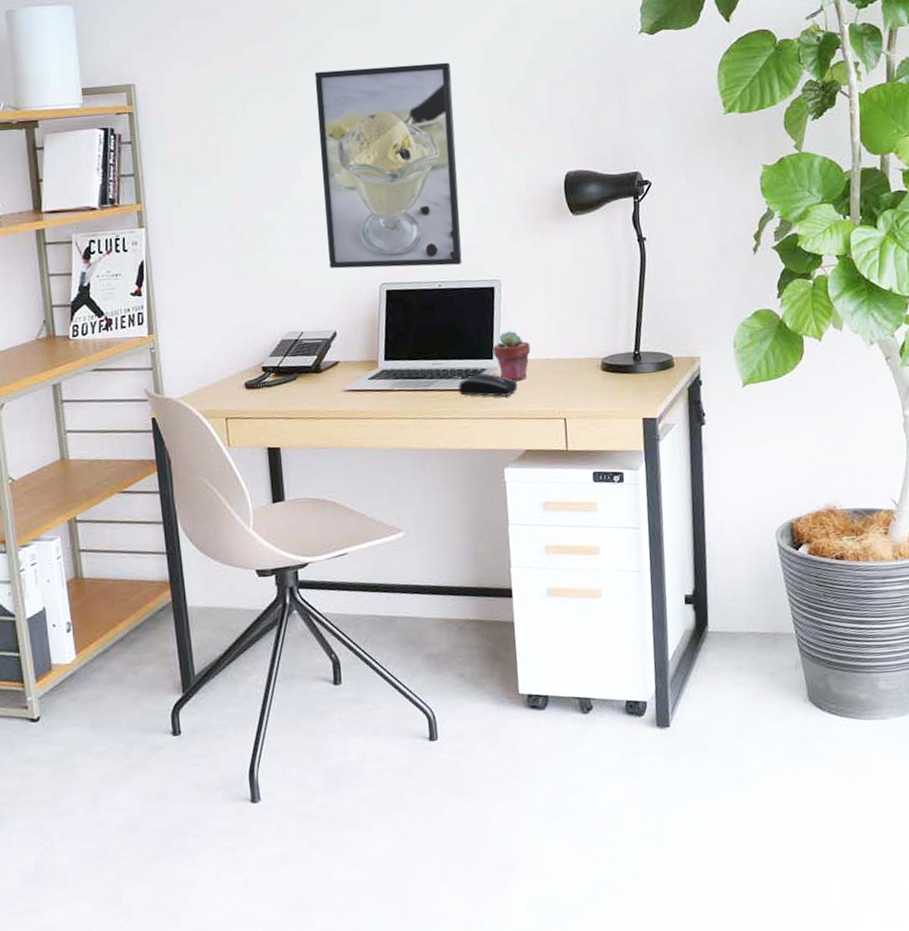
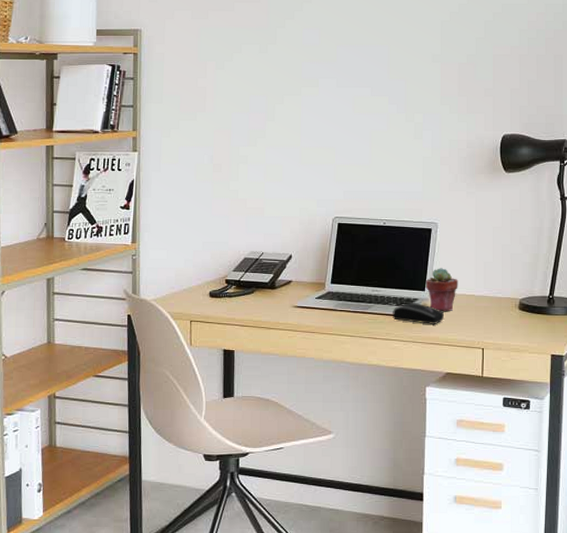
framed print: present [314,62,462,269] -> none [291,31,411,206]

